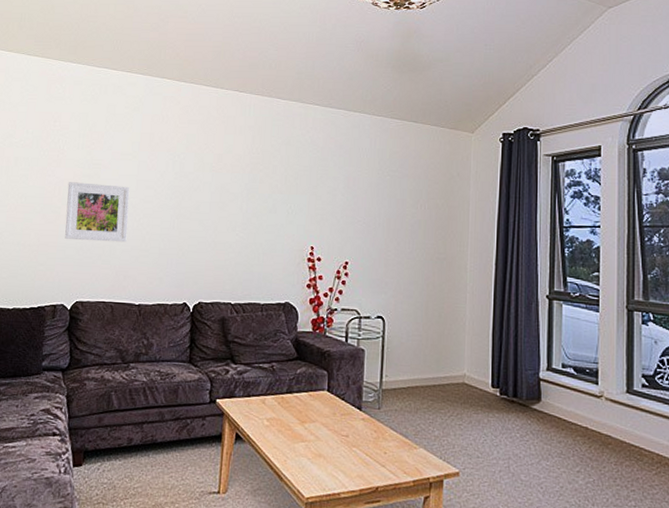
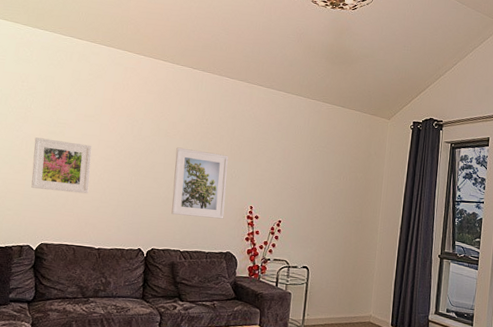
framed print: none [220,182,283,264] -> present [171,147,228,219]

